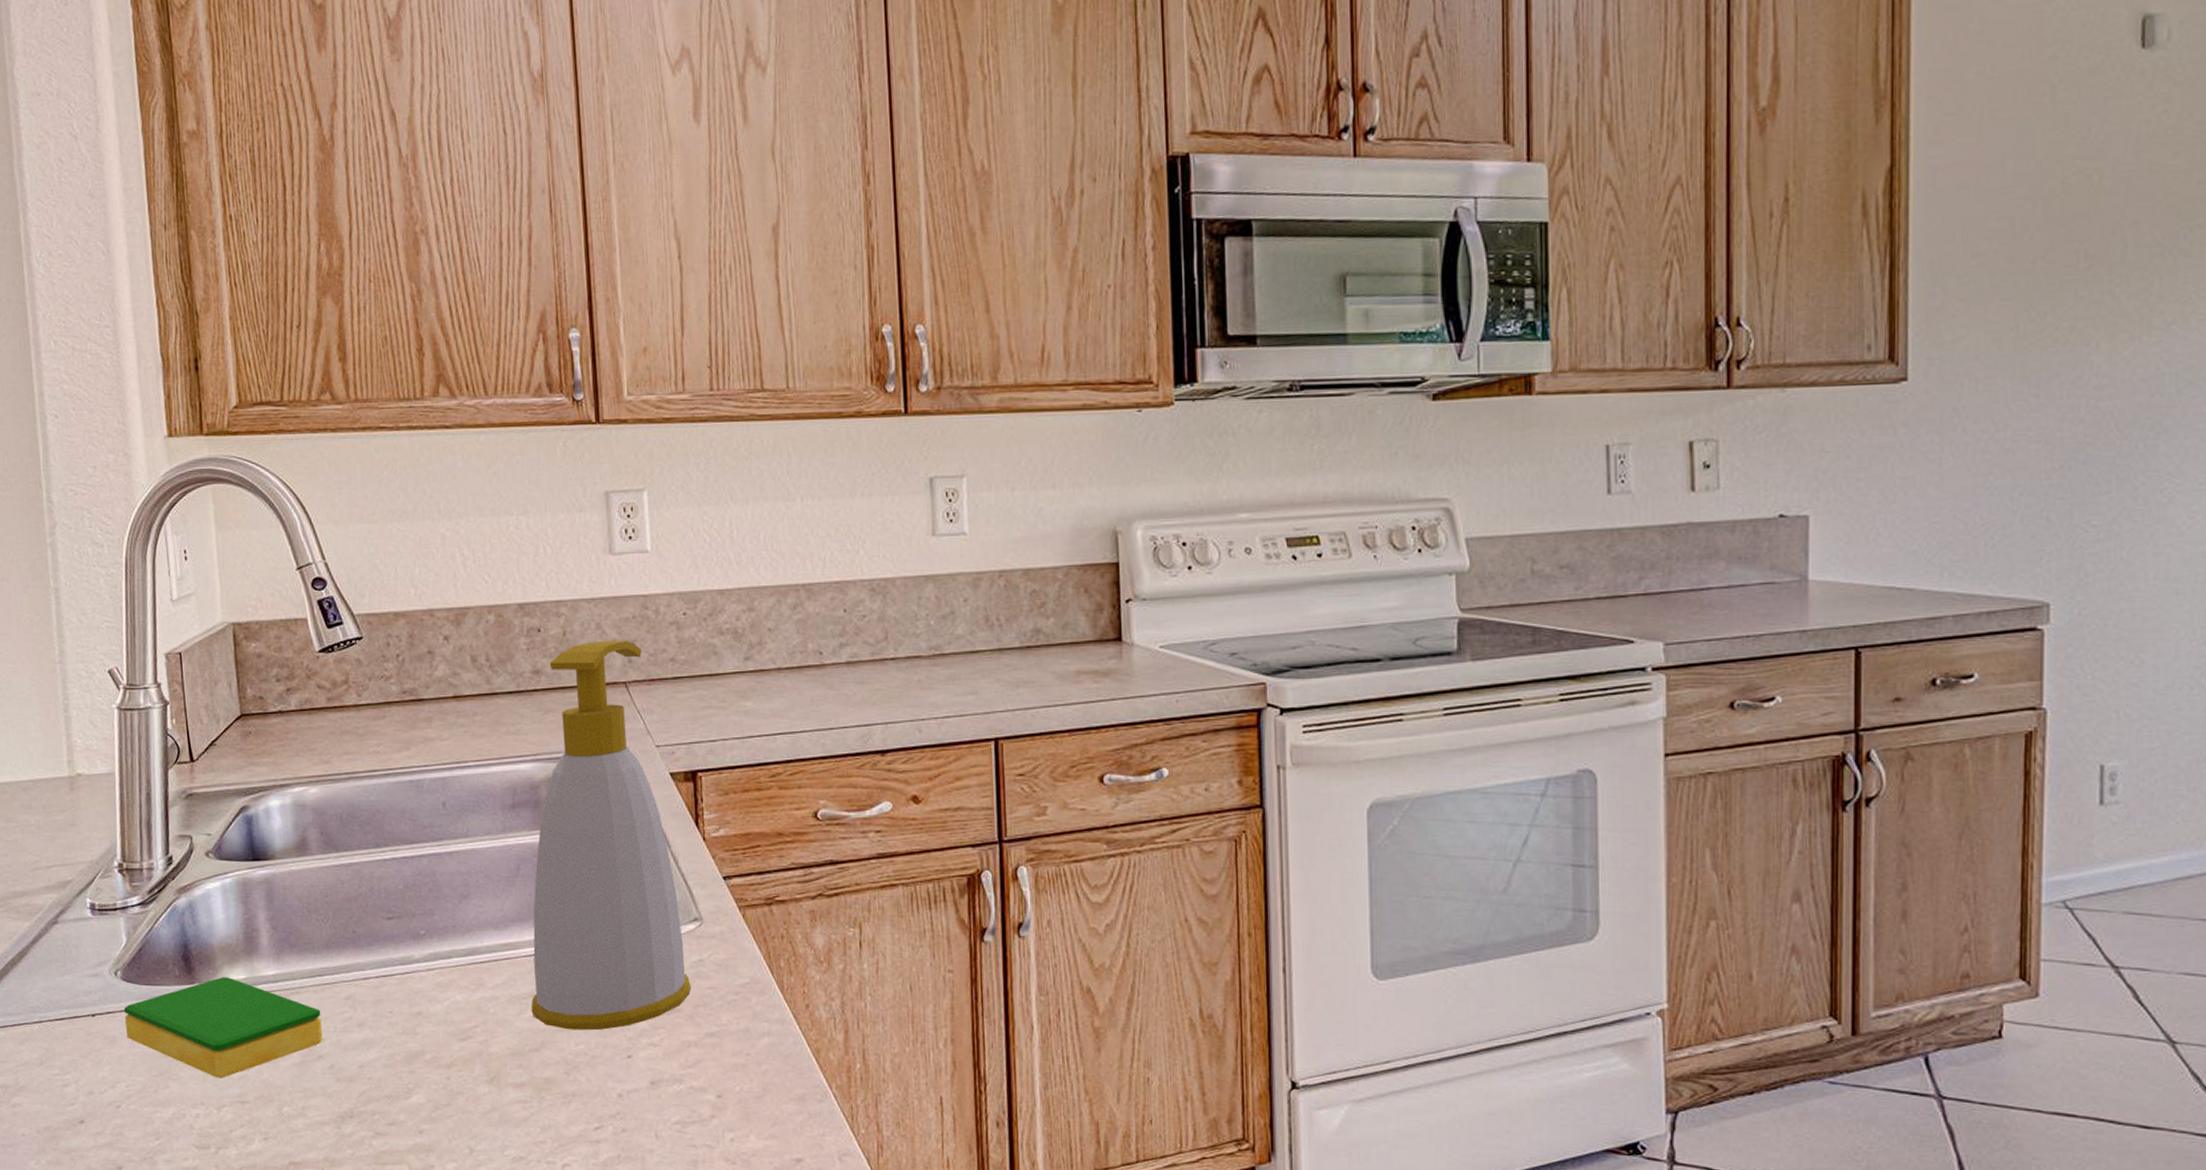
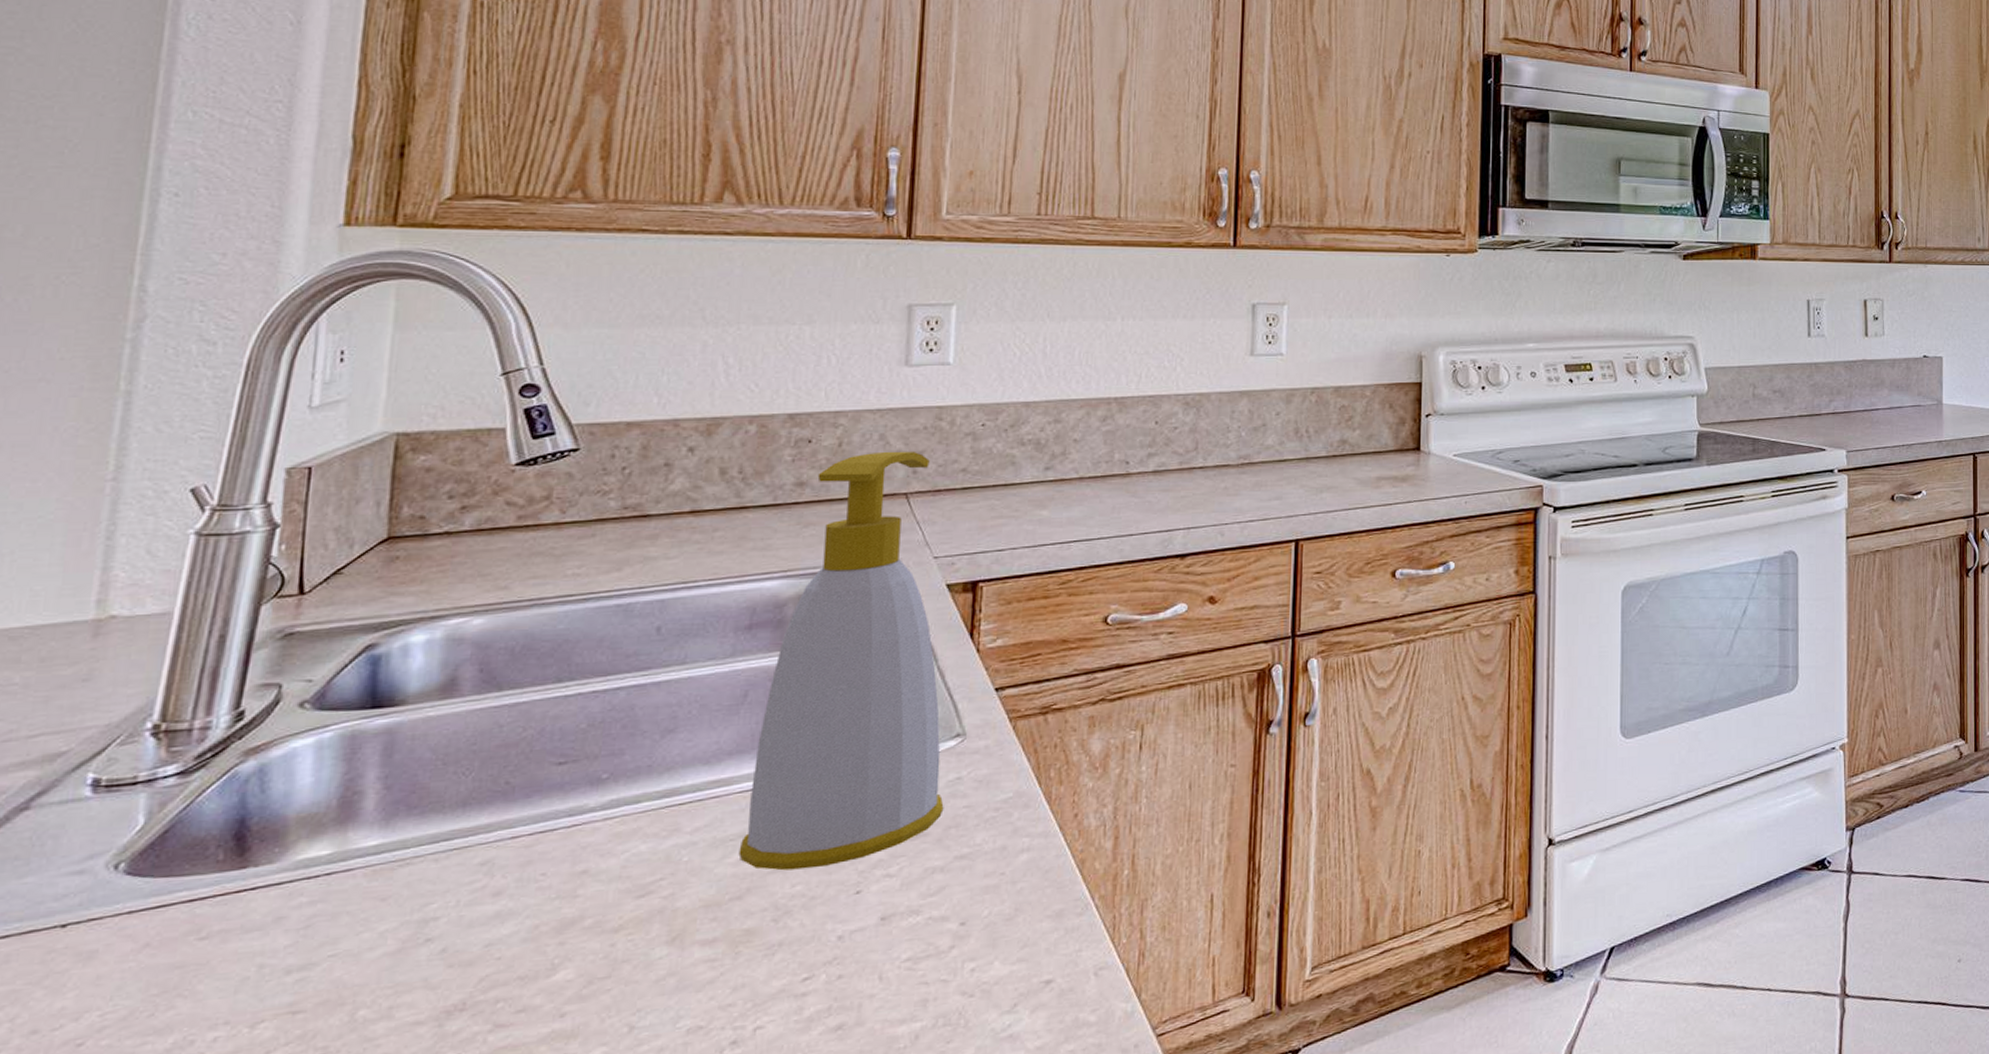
dish sponge: present [124,977,323,1078] -> none [117,854,440,986]

